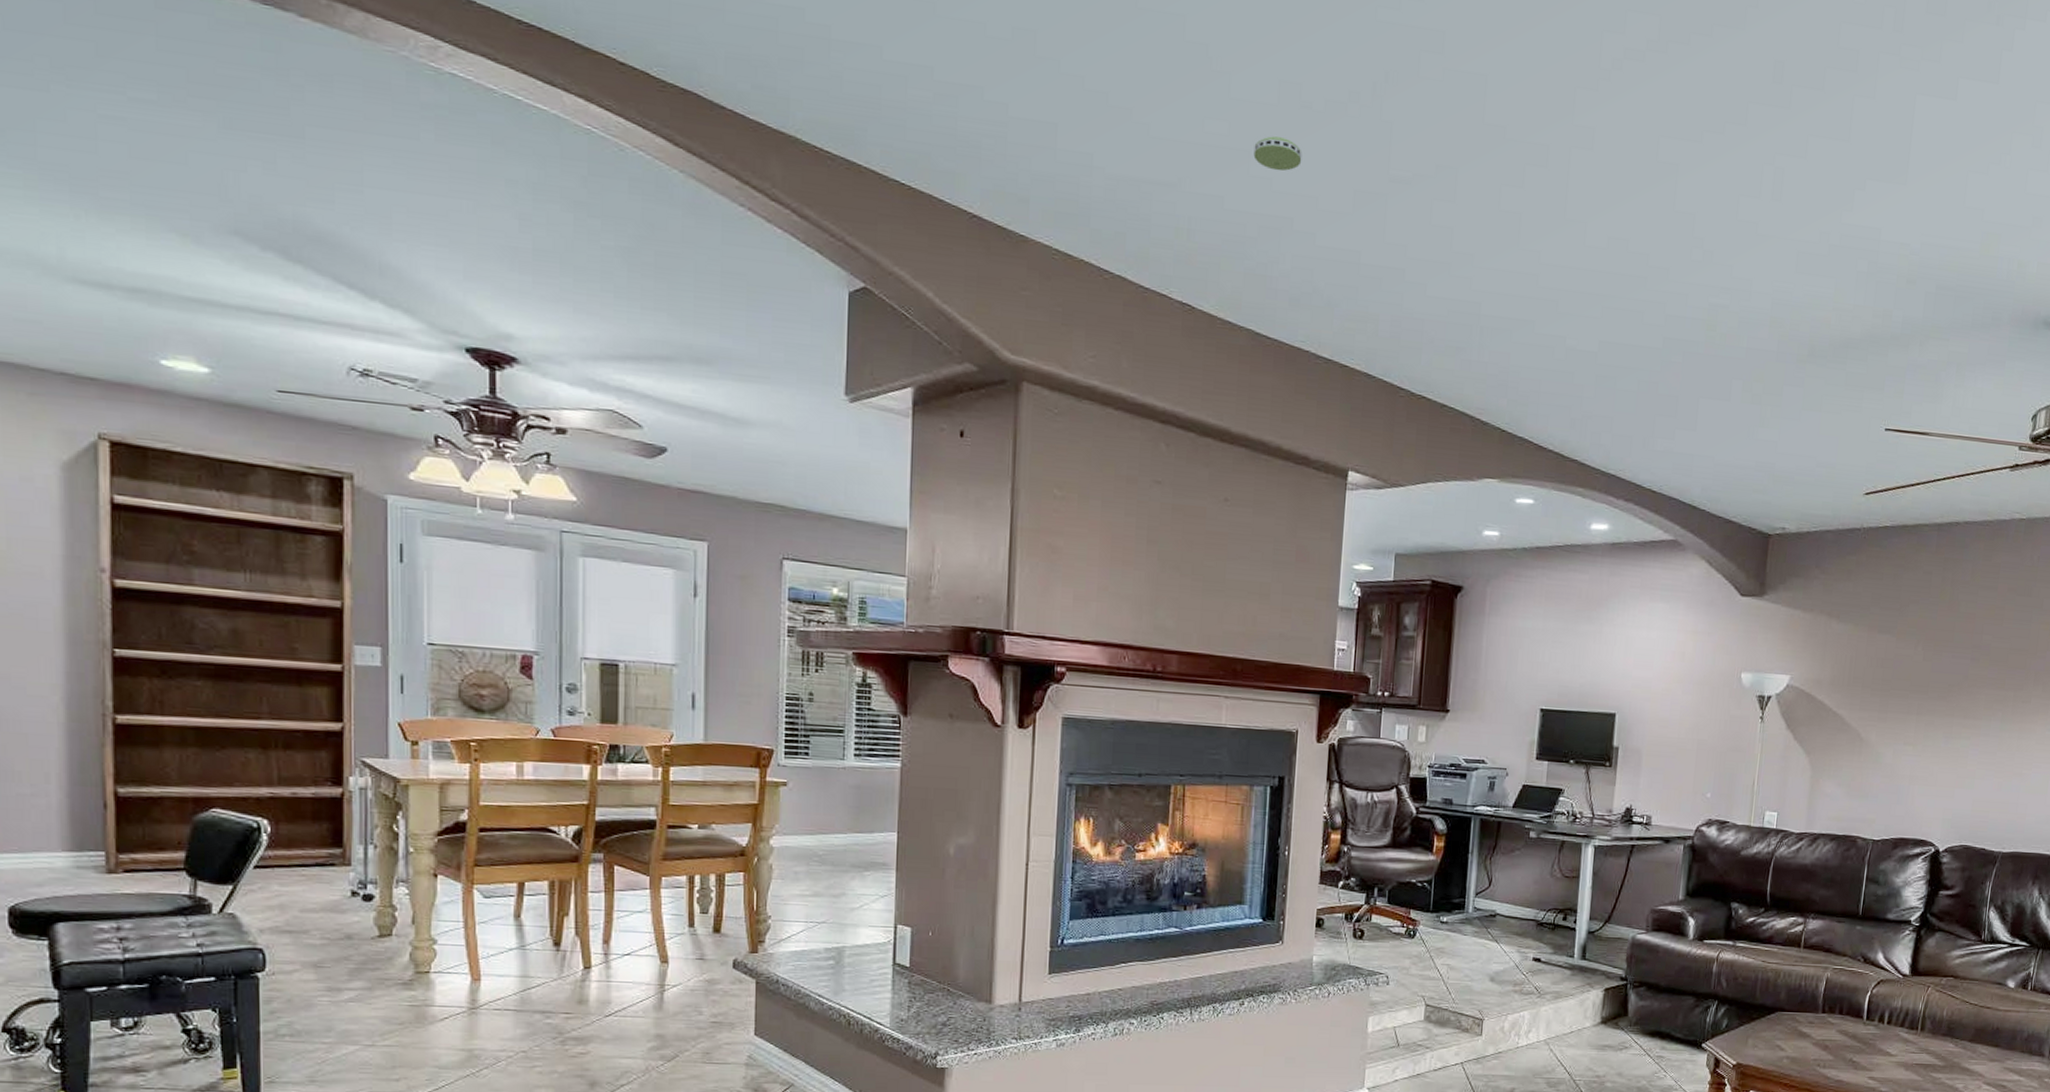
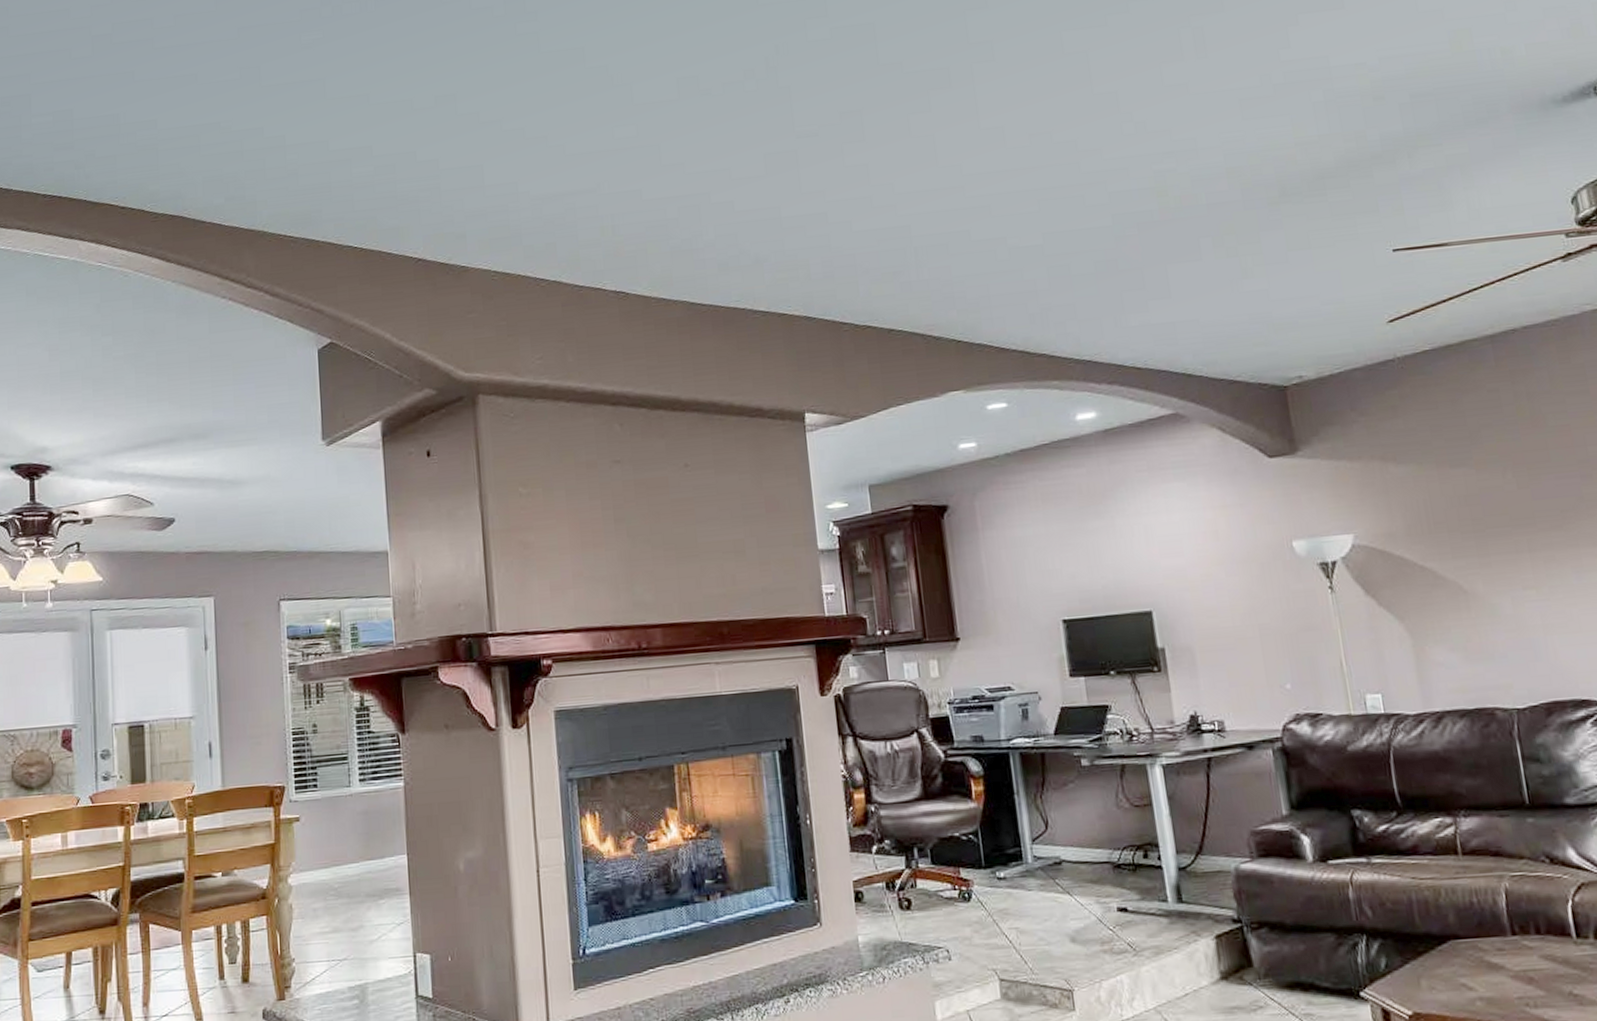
smoke detector: present [1253,136,1302,171] -> none [662,125,709,156]

